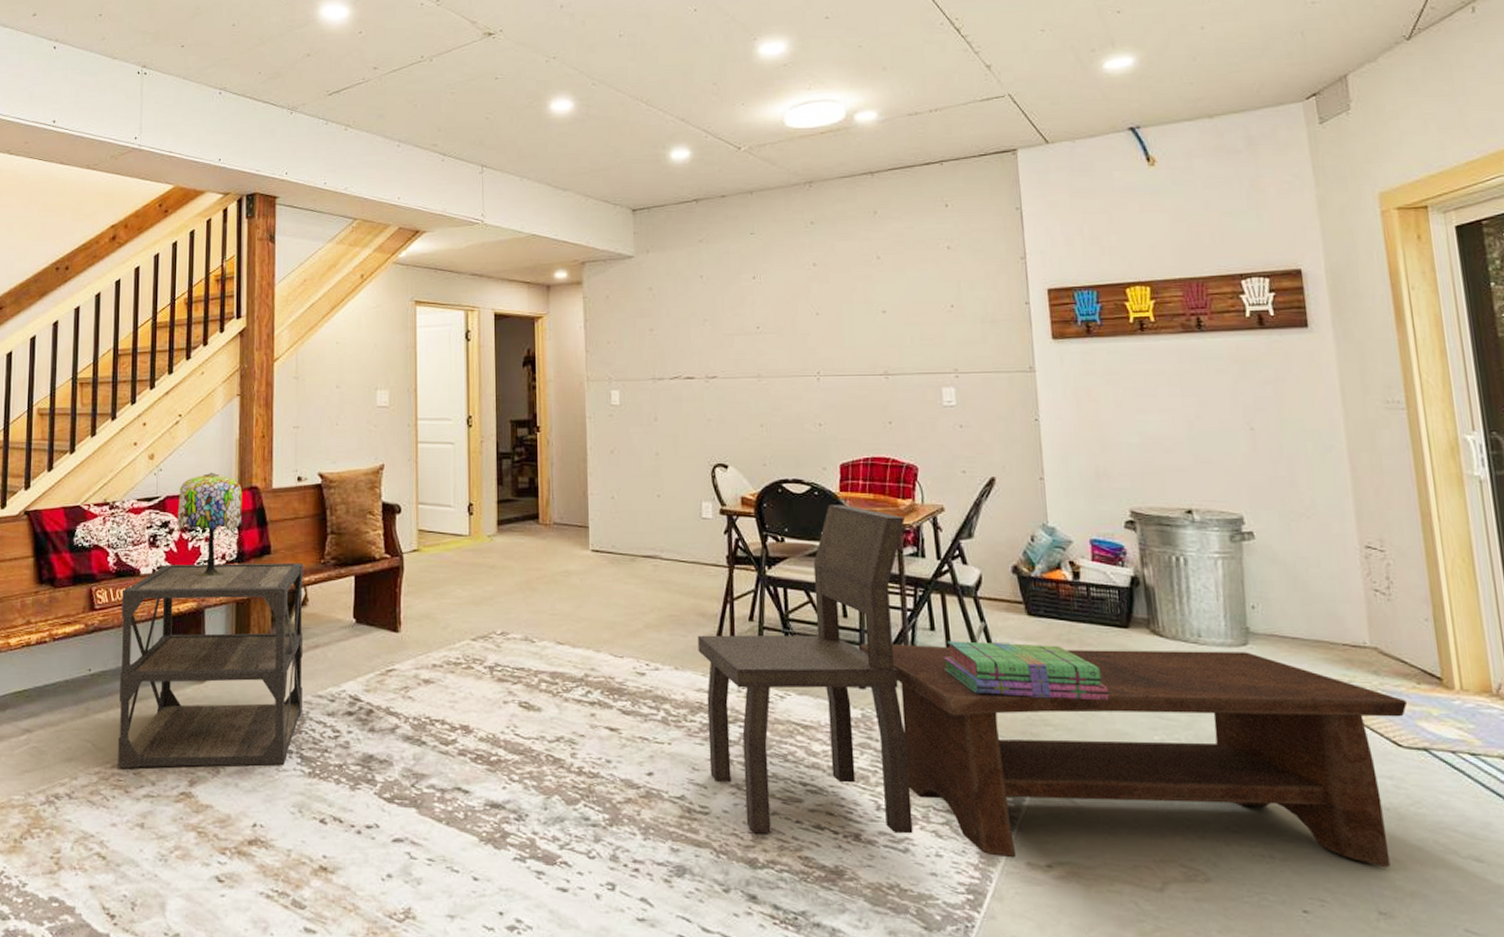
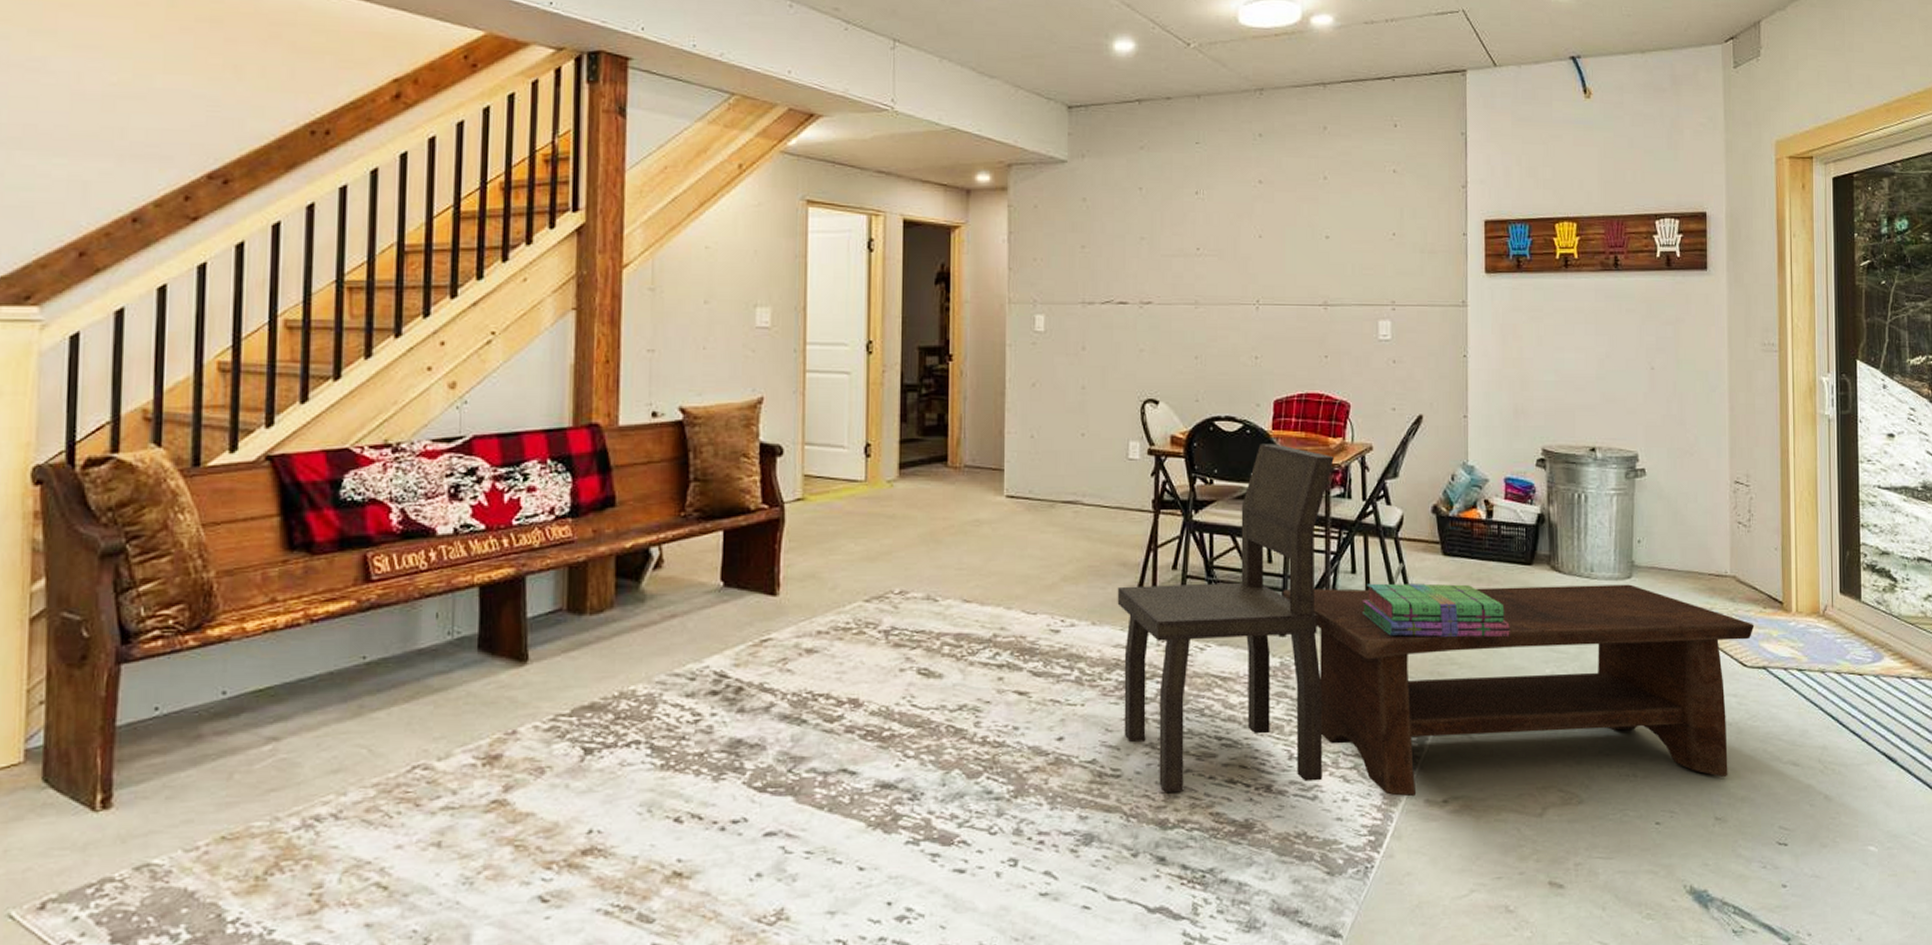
side table: present [118,563,303,768] -> none [405,516,658,776]
table lamp: present [177,472,243,577] -> none [488,405,579,536]

